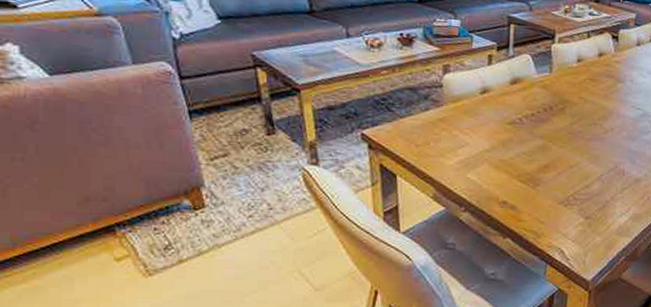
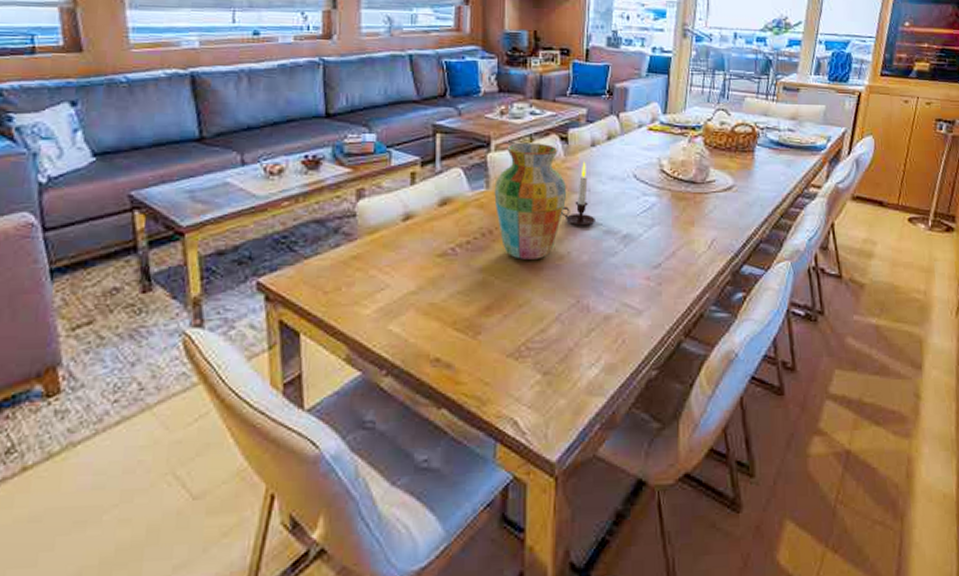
vase: none [555,37,614,132] -> present [494,142,566,259]
candle: none [608,57,635,109] -> present [561,161,595,226]

